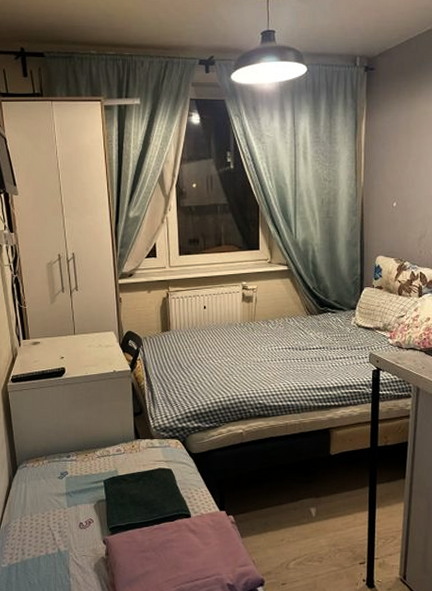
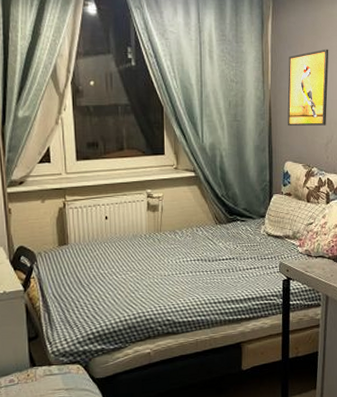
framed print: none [380,146,424,222] -> present [287,49,329,127]

